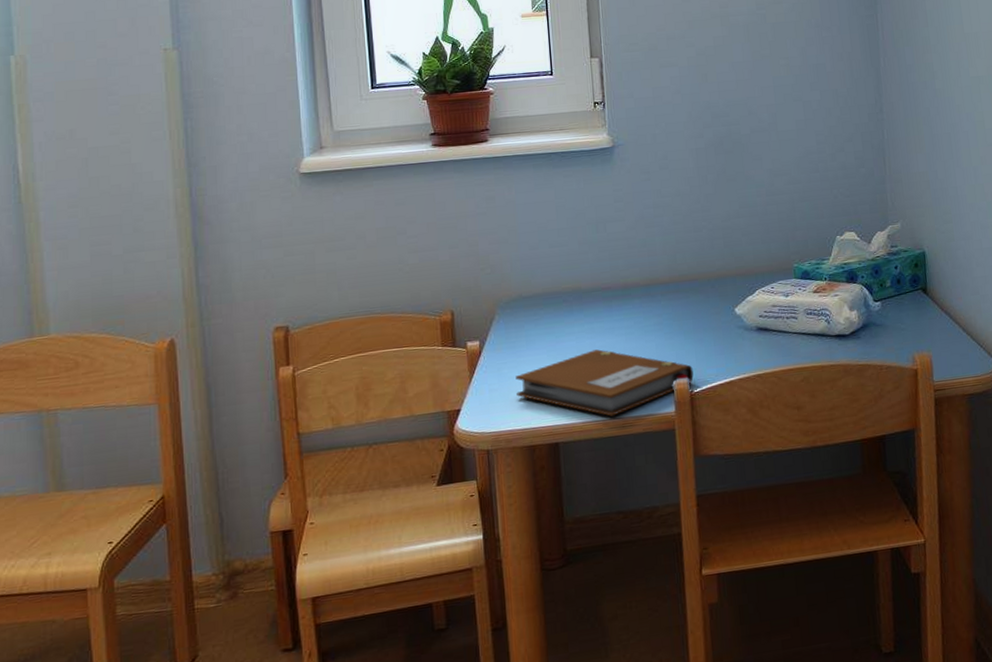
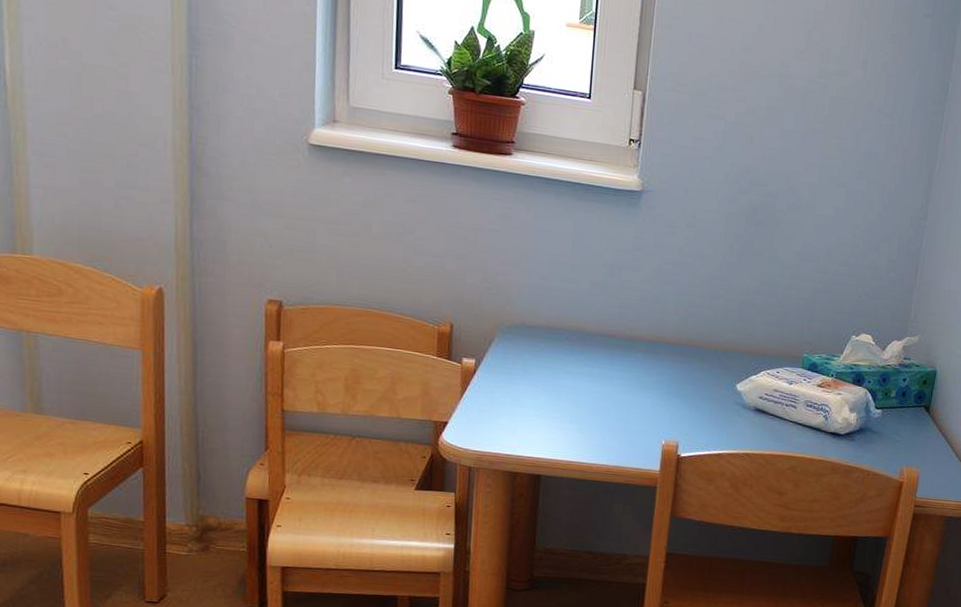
notebook: present [515,349,694,417] -> none [506,393,684,462]

